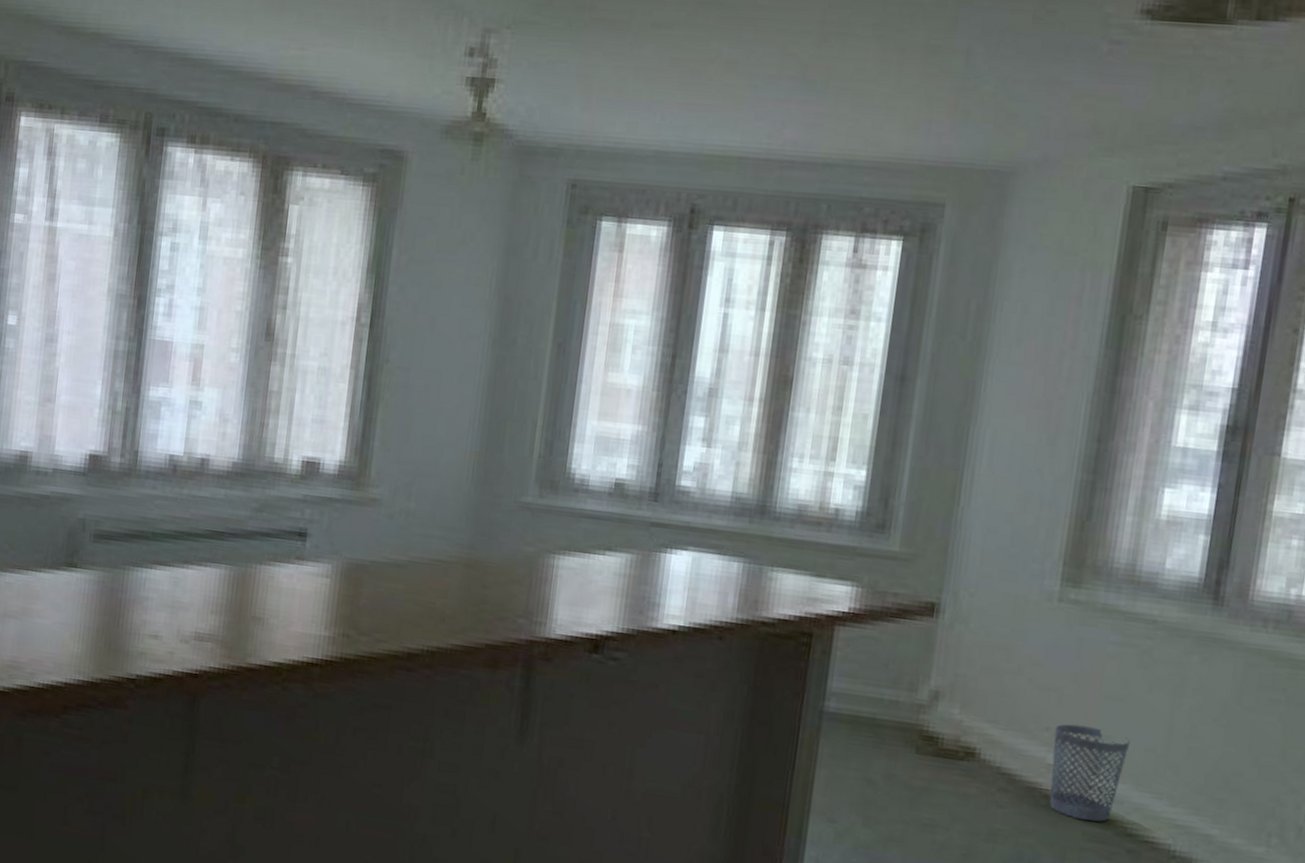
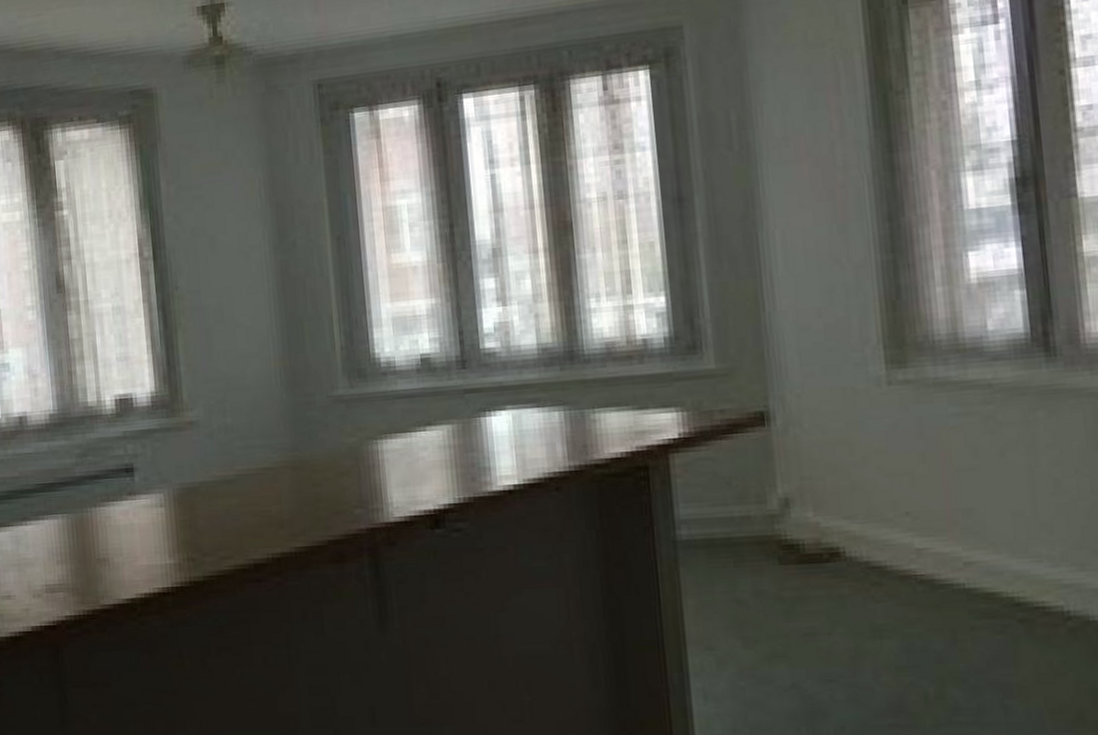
wastebasket: present [1049,723,1130,822] -> none [915,502,995,599]

